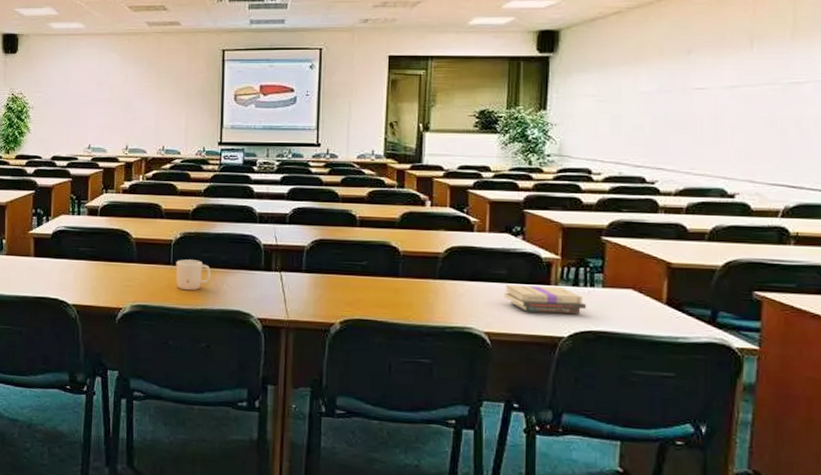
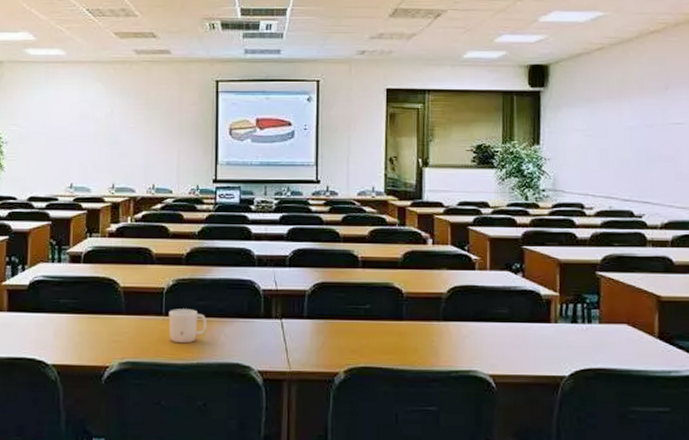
books: present [504,284,587,315] -> none [506,324,586,353]

